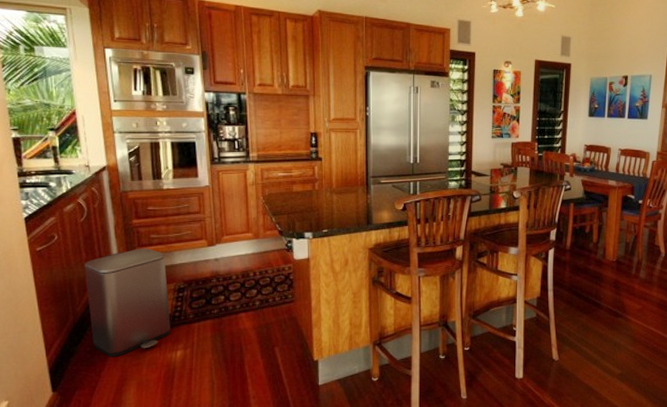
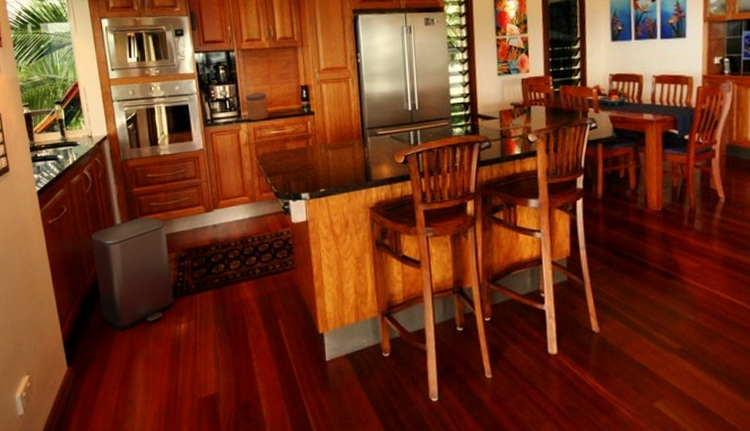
jar: none [254,135,278,163] -> present [245,92,269,121]

